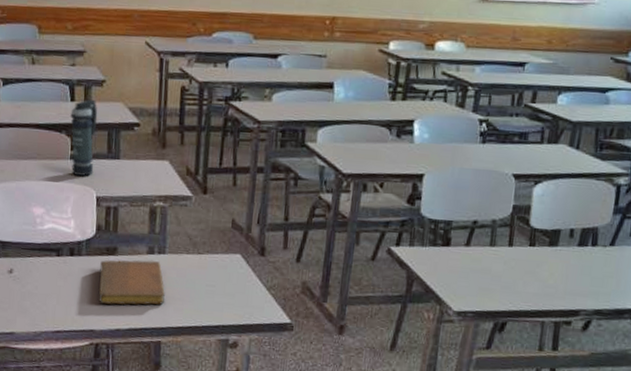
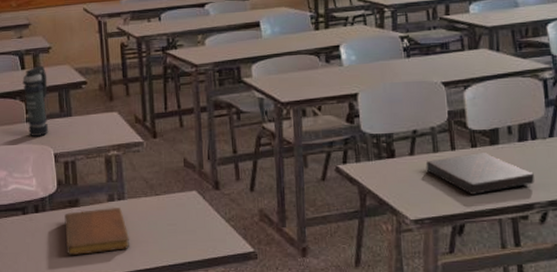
book: none [479,252,586,294] -> present [425,153,534,195]

